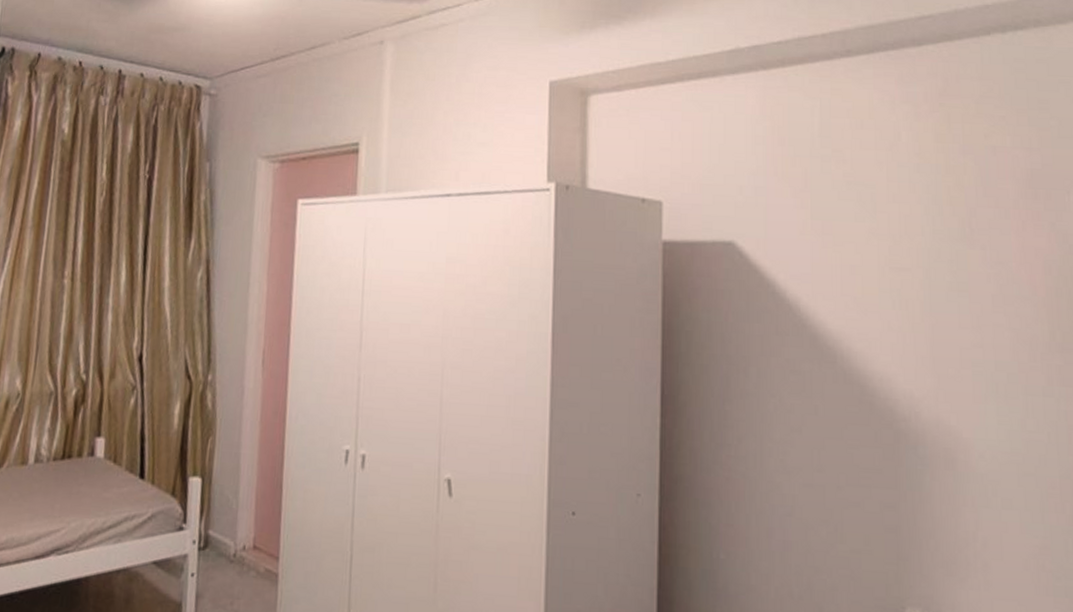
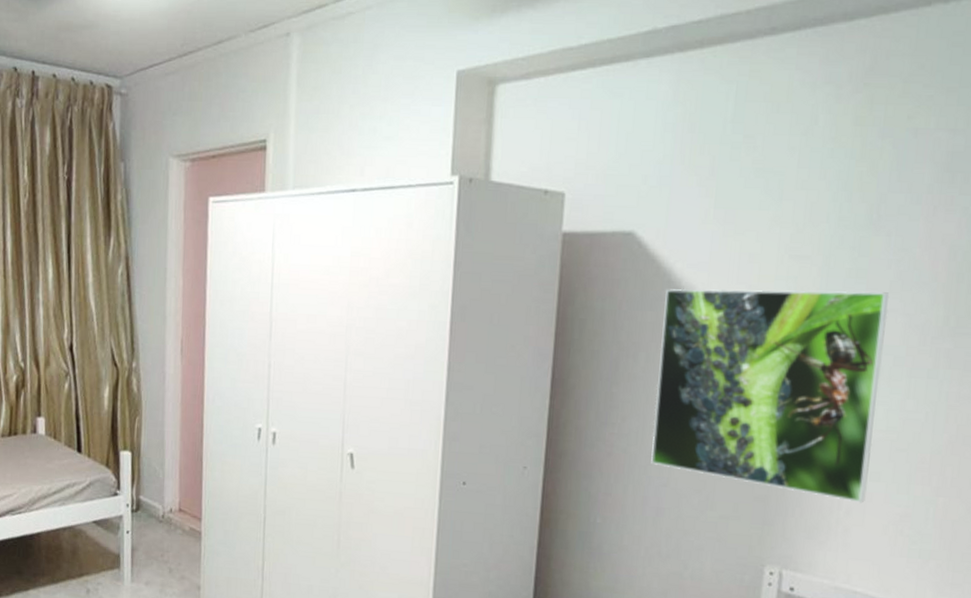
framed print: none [770,300,1001,534] -> present [651,288,890,503]

